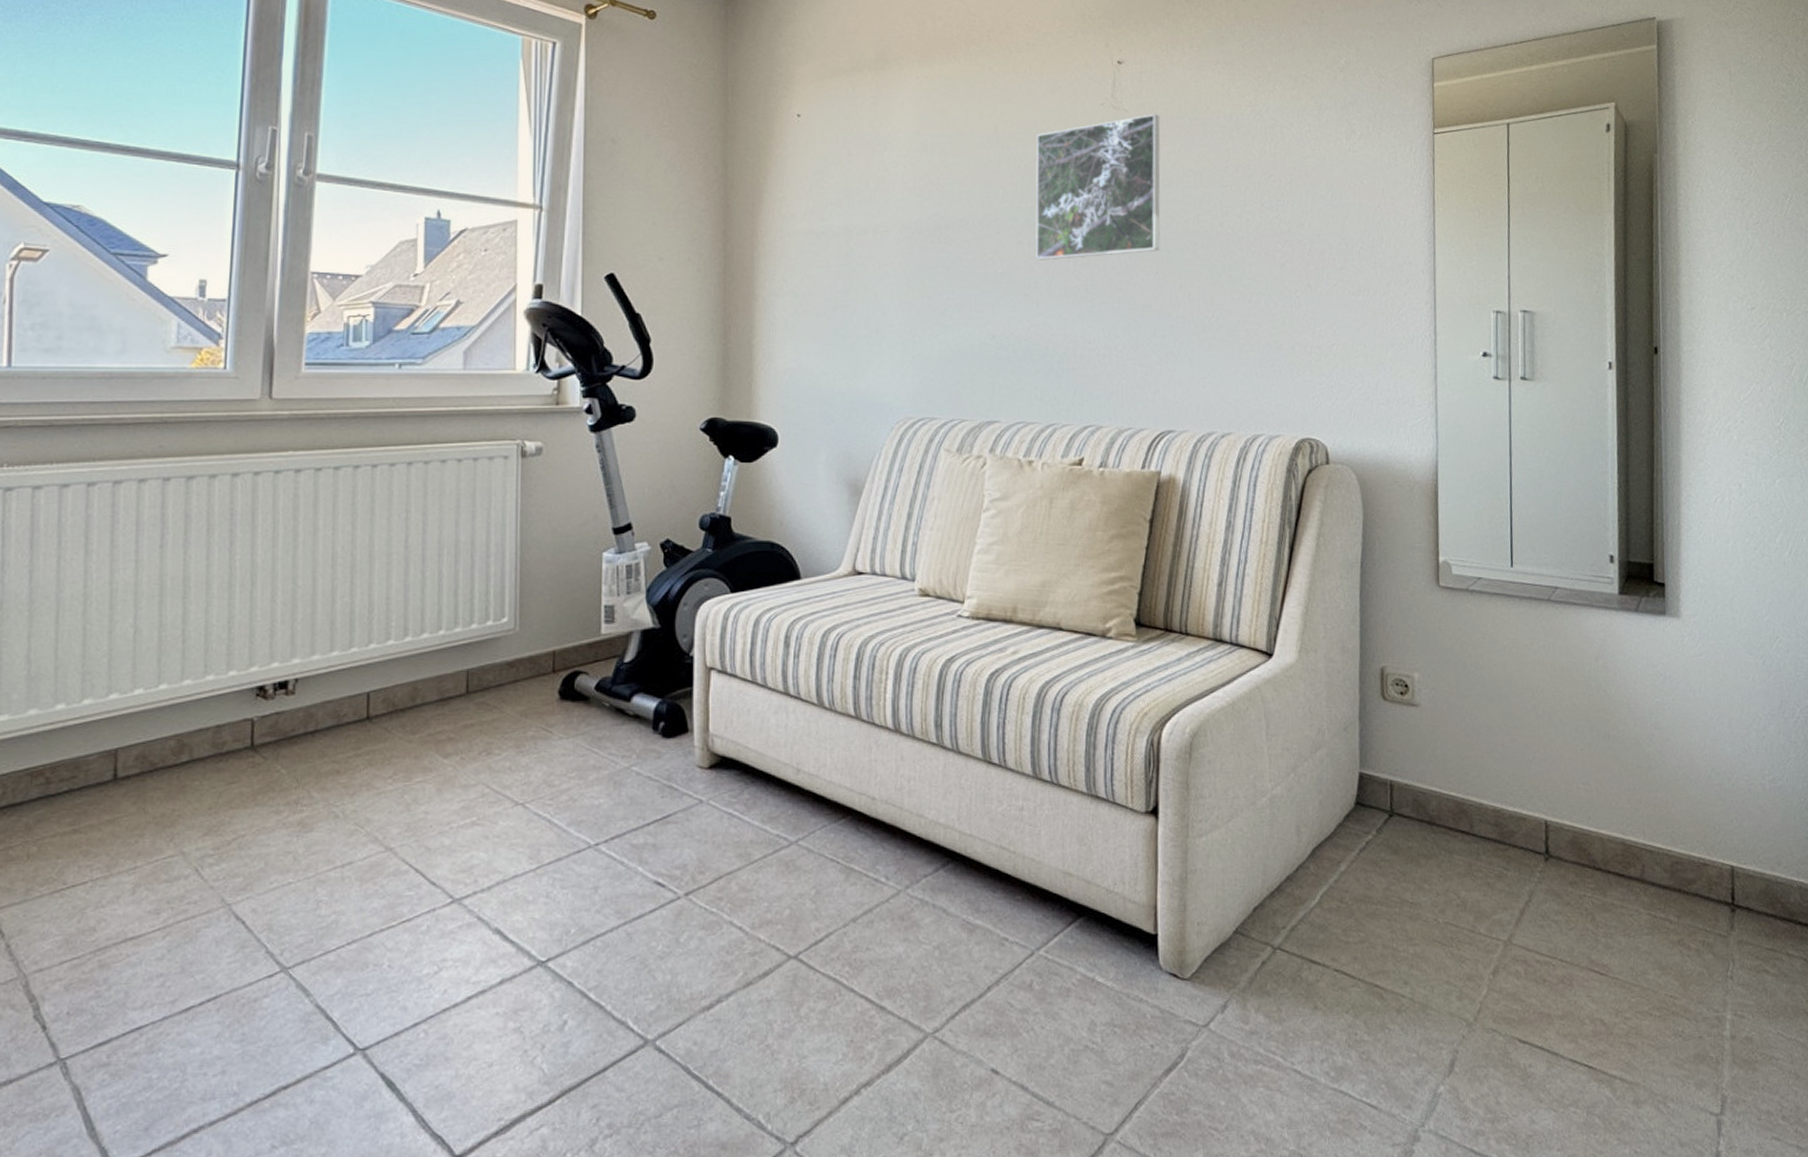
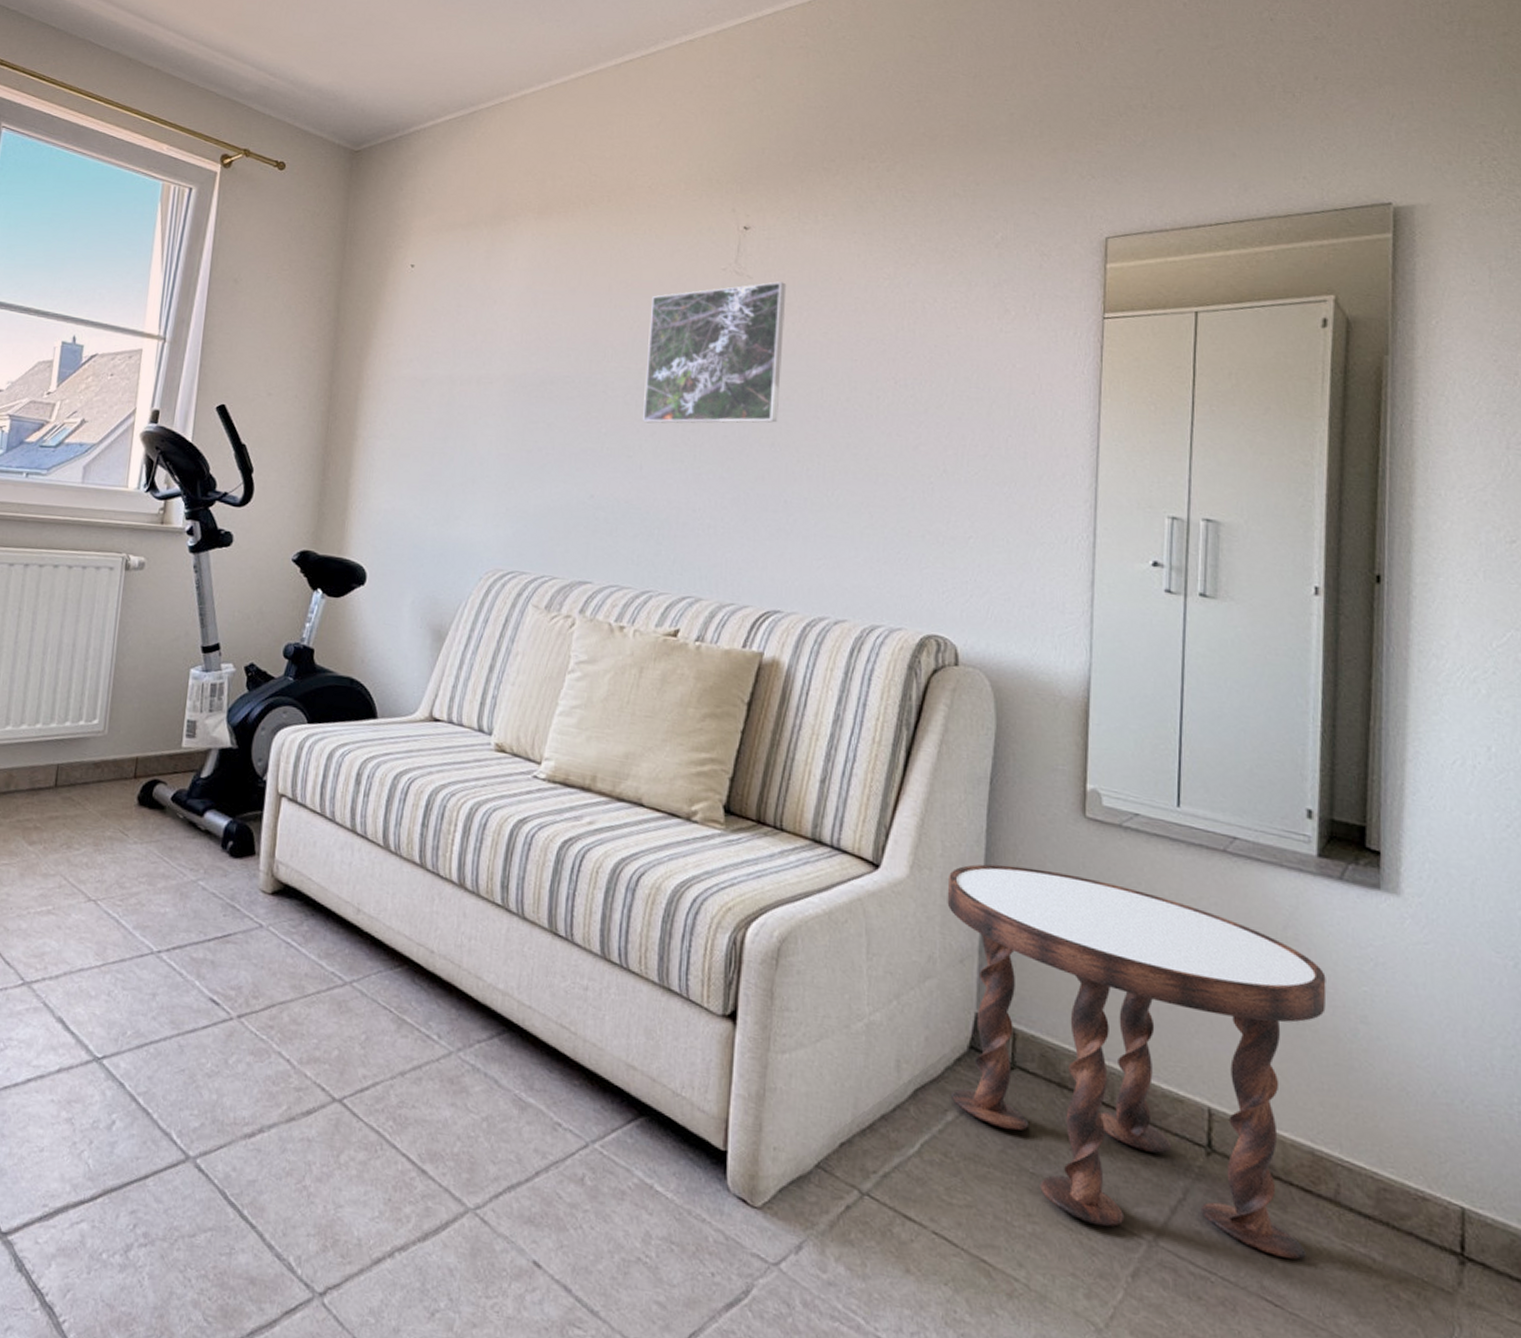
side table: none [1330,637,1630,936] -> present [947,864,1327,1260]

